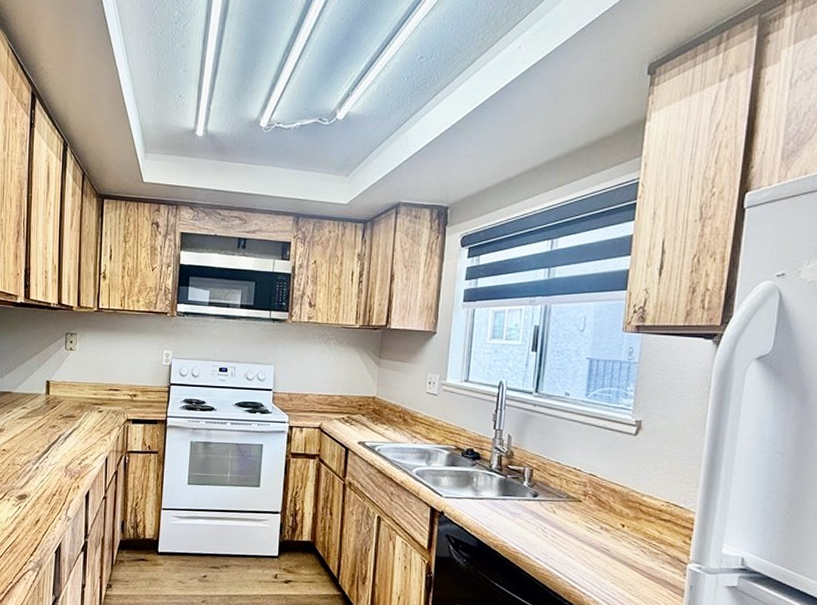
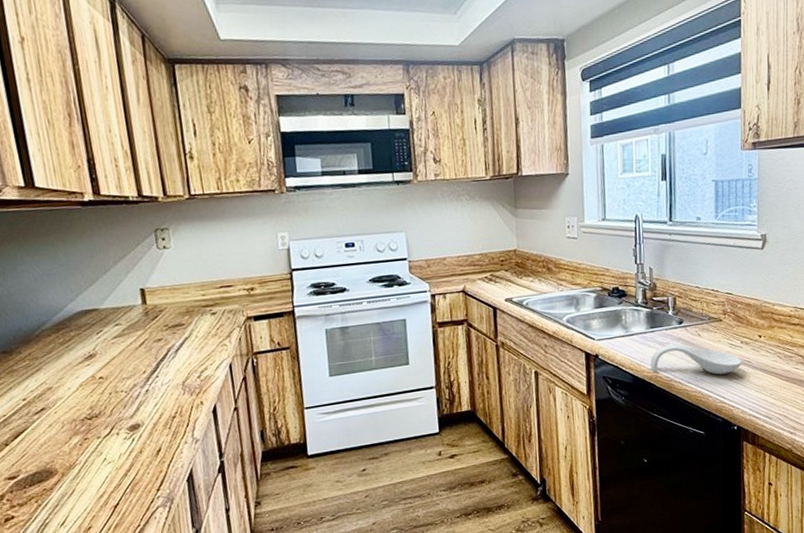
spoon rest: none [498,515,600,558] -> present [650,343,743,375]

